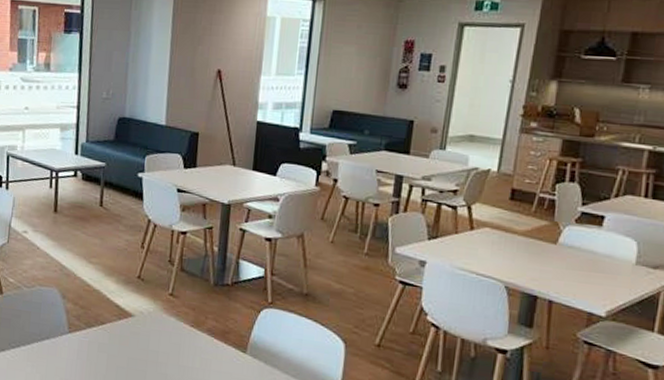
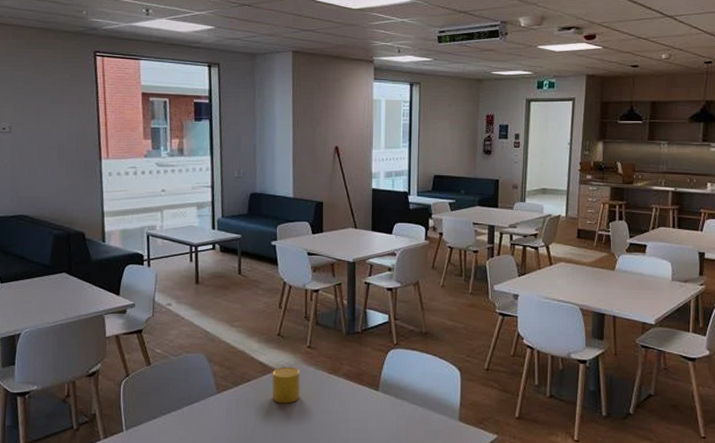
cup: none [127,313,160,354] -> present [272,366,300,404]

